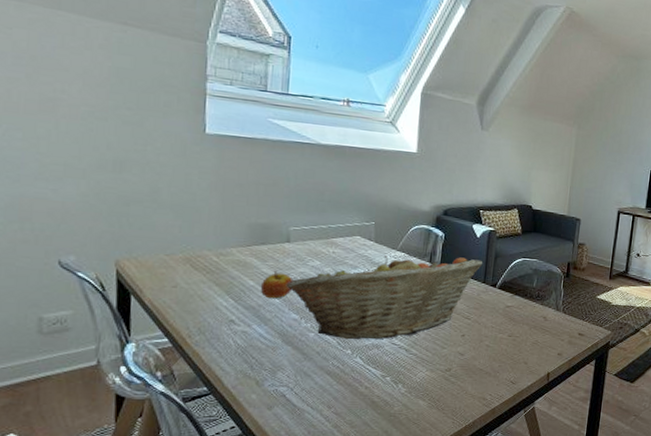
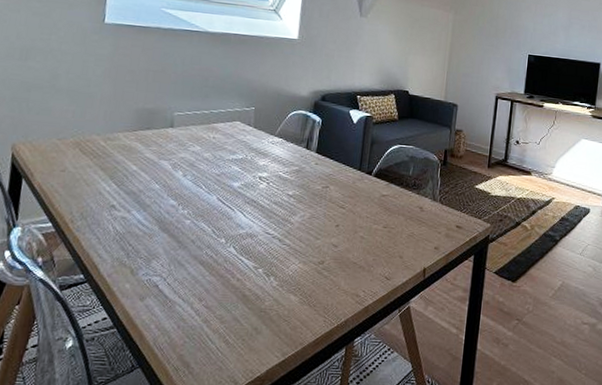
apple: present [260,270,294,299] -> none [142,155,174,184]
fruit basket: present [286,254,483,340] -> none [166,140,359,228]

